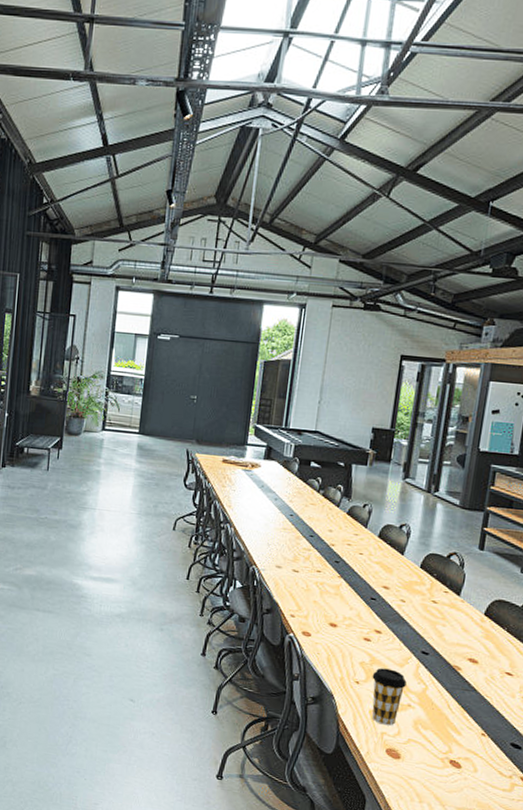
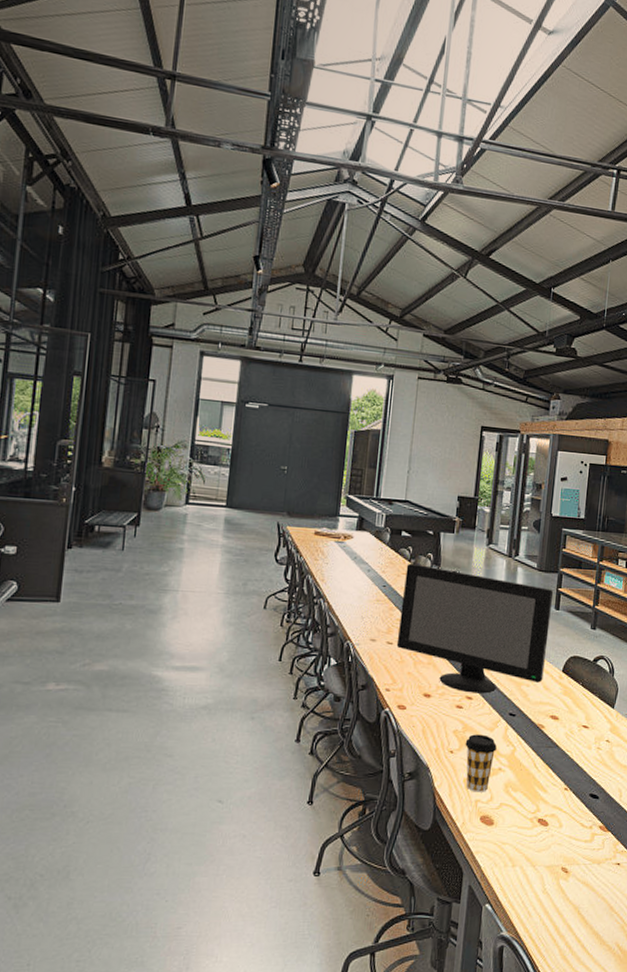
computer monitor: none [302,493,478,630] -> present [396,563,554,694]

